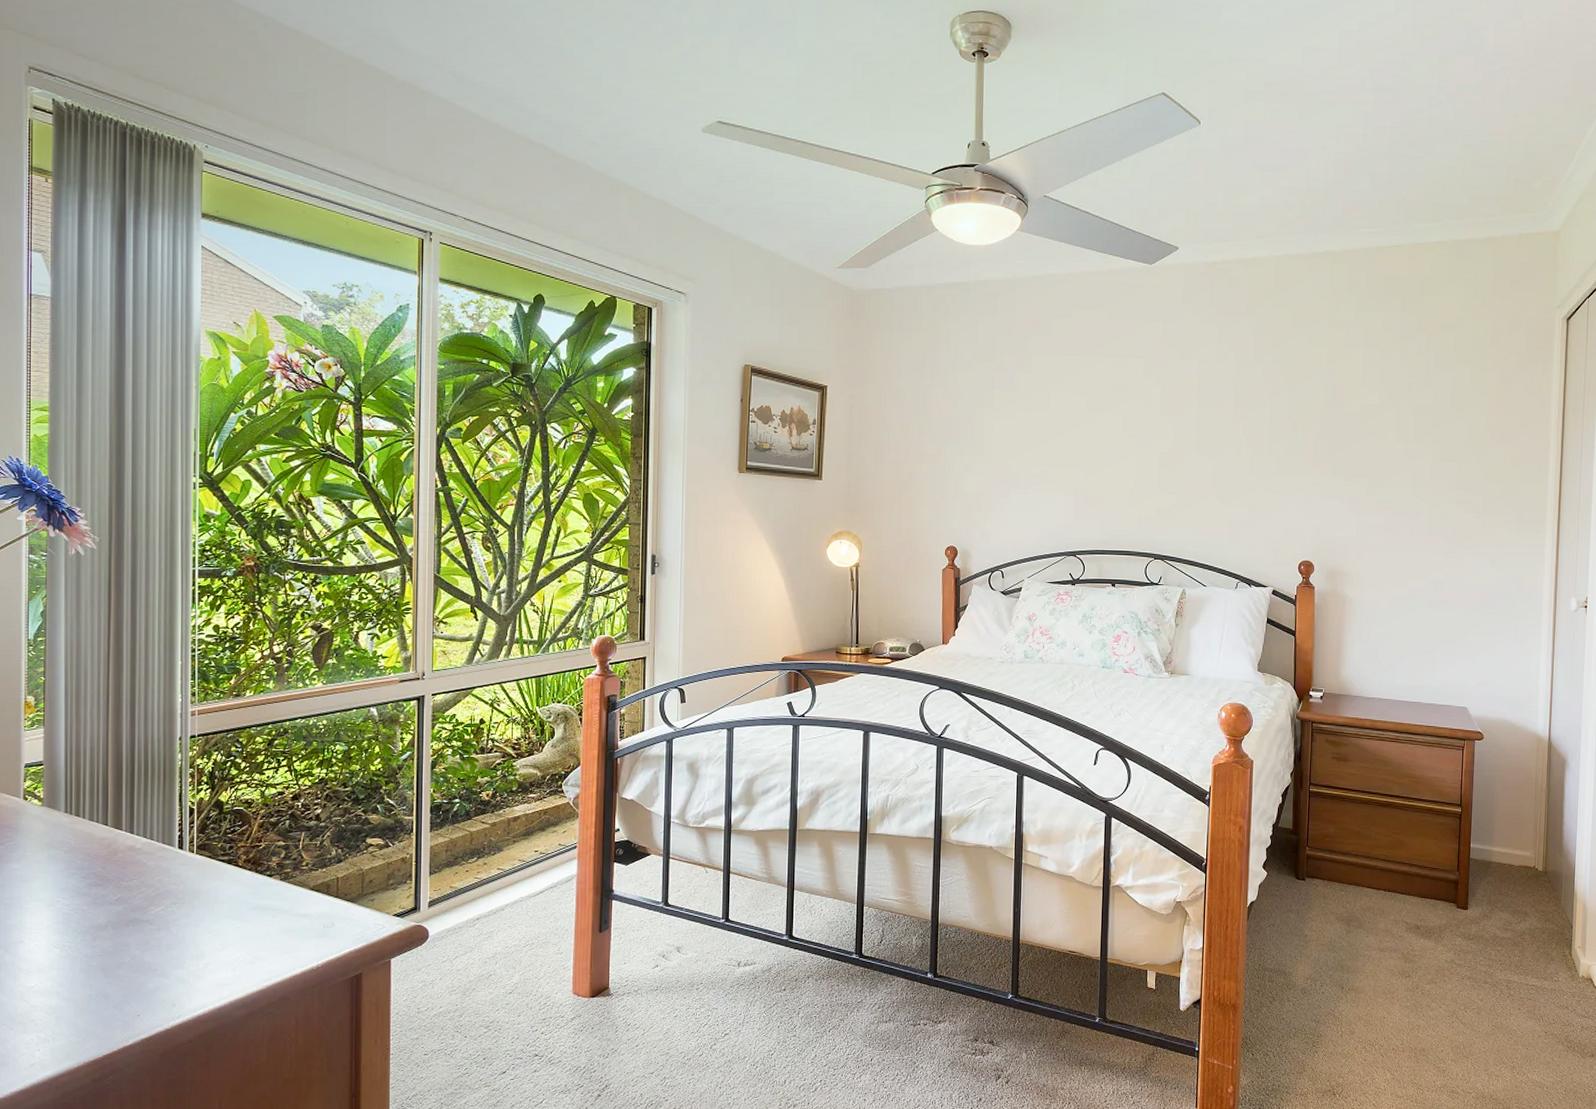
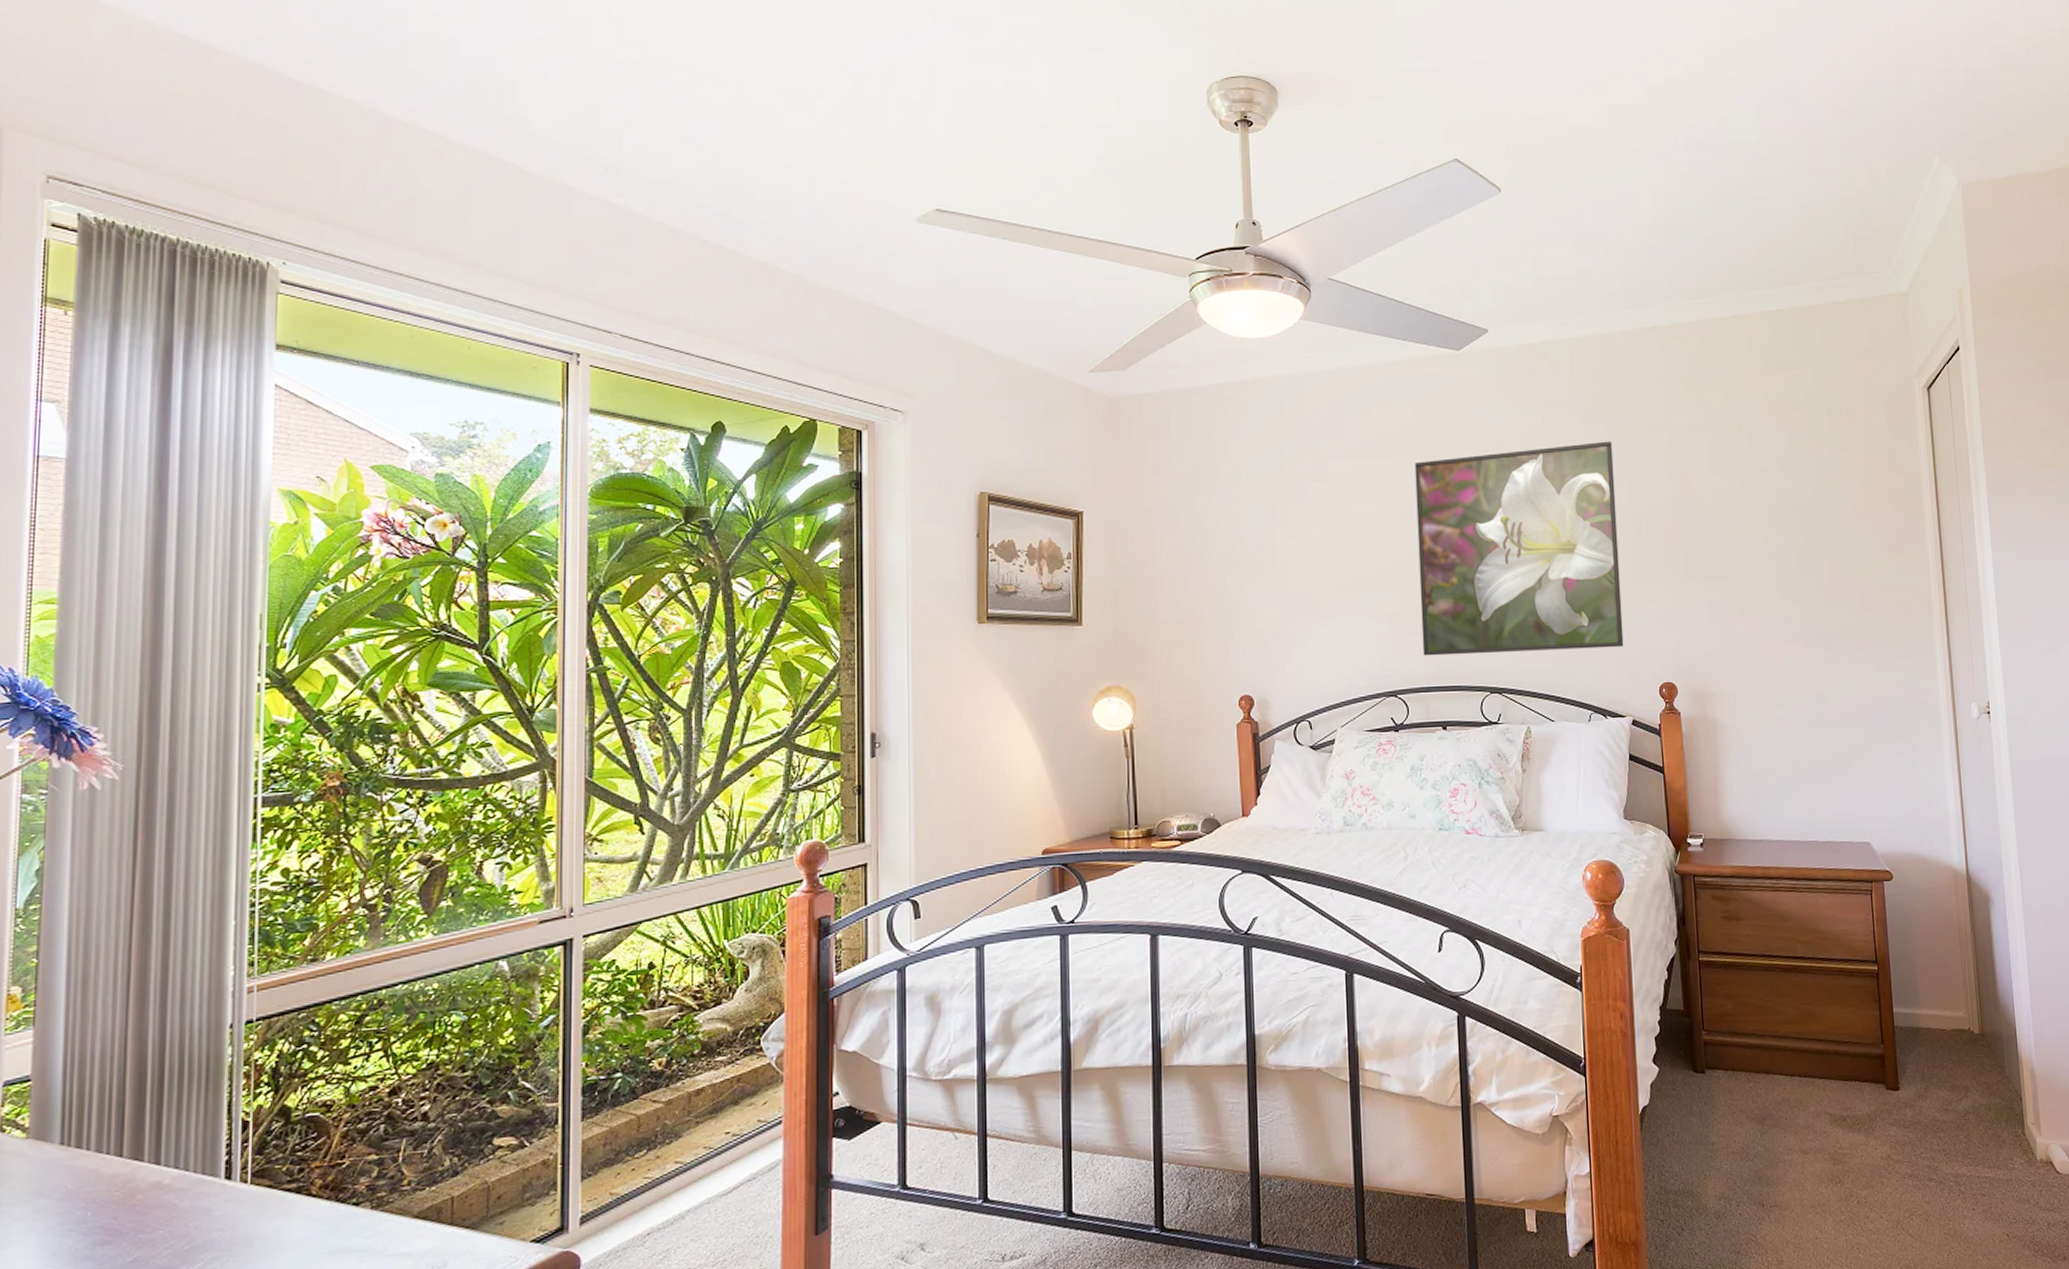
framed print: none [1100,350,1278,529] -> present [1414,441,1624,656]

